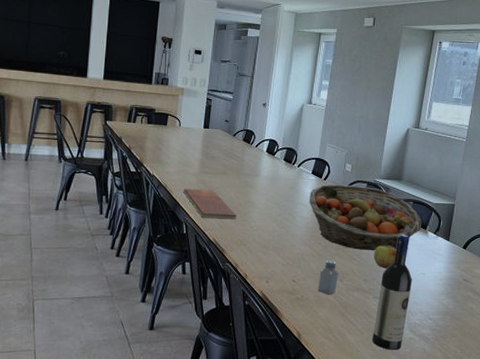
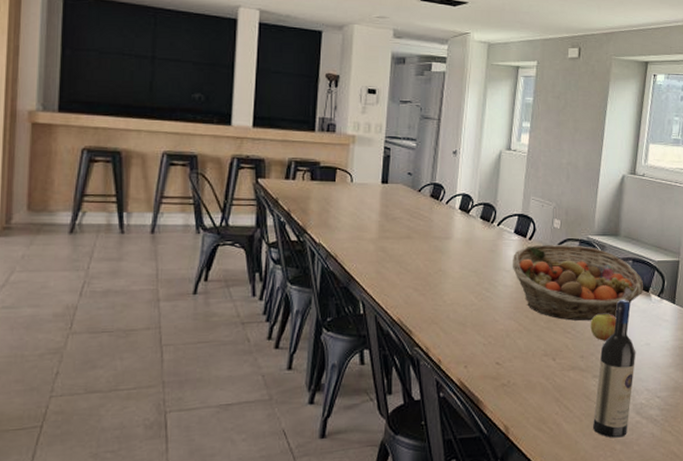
chopping board: present [183,188,237,220] -> none [358,258,426,294]
saltshaker: present [318,261,338,295] -> none [527,336,550,378]

